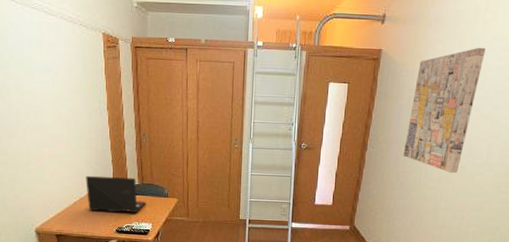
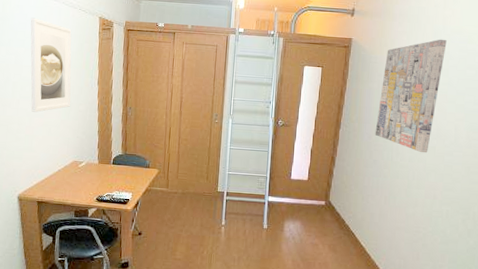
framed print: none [26,36,81,142] -> present [30,17,72,112]
laptop: present [85,175,147,213] -> none [71,144,128,183]

